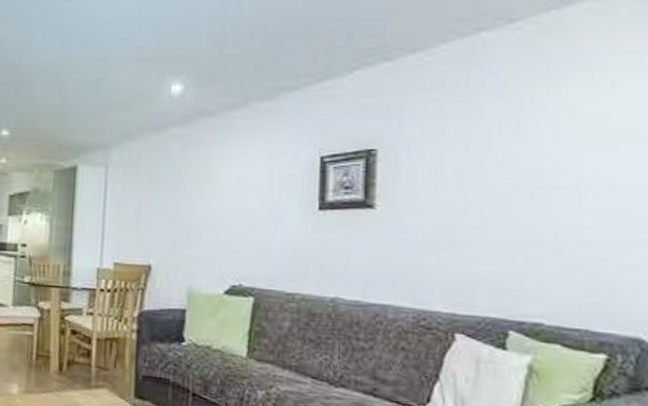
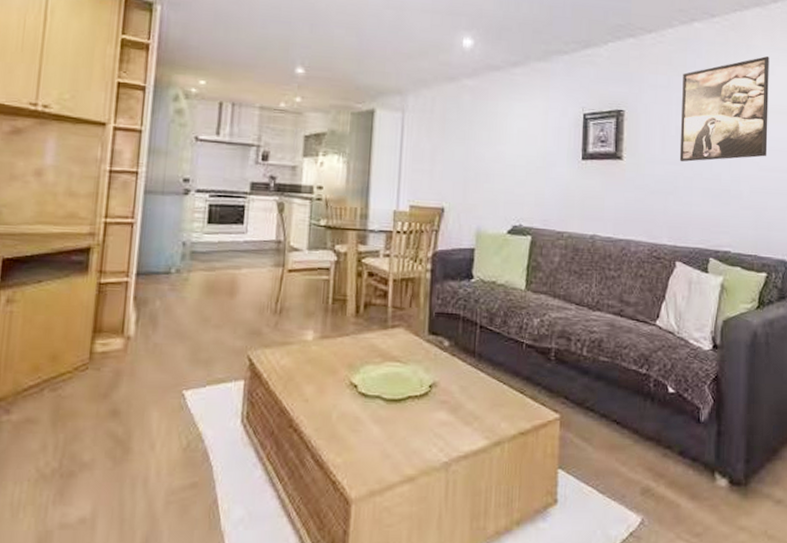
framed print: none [459,64,608,209] -> present [679,56,769,162]

